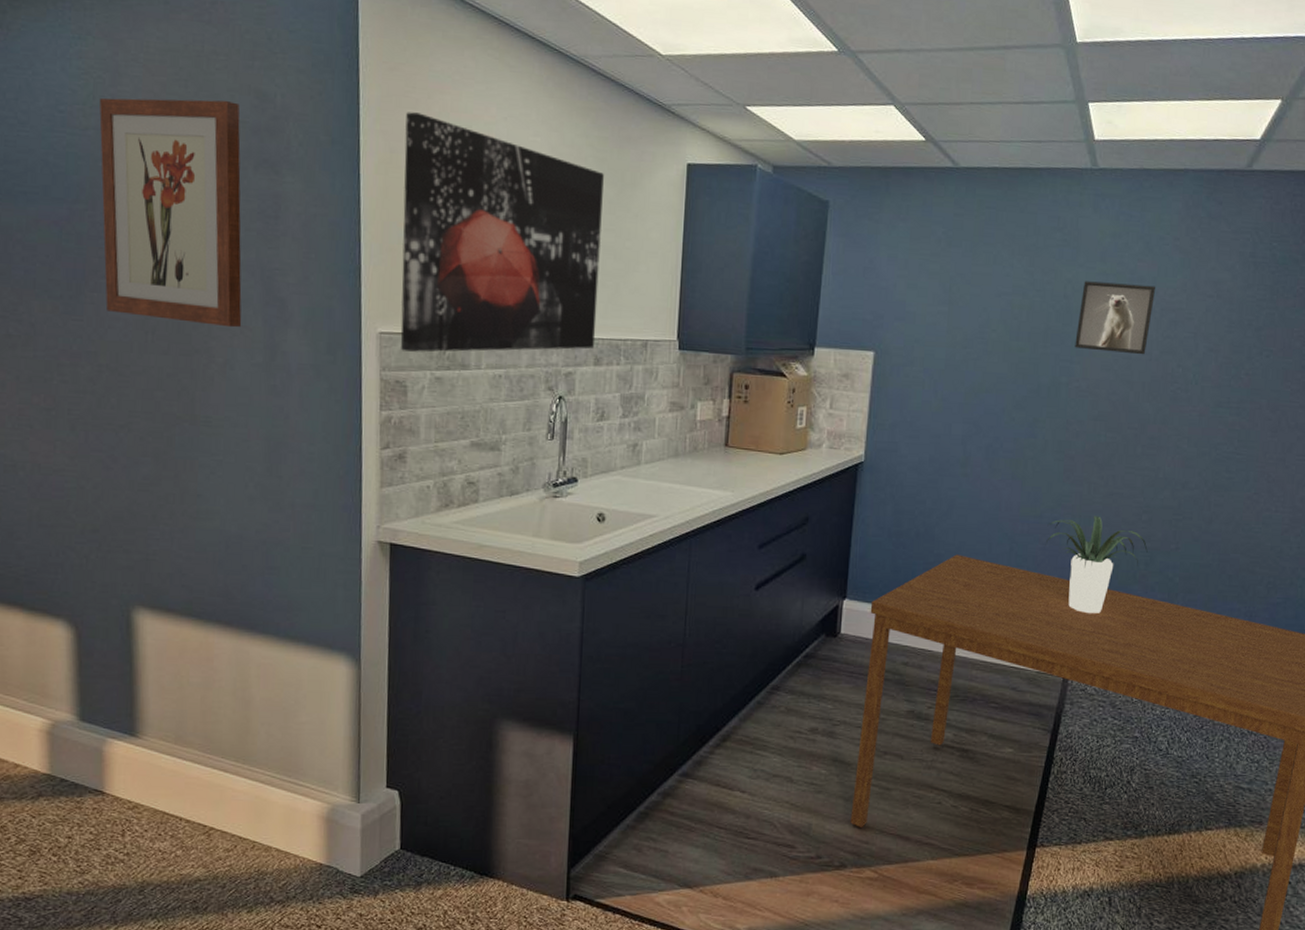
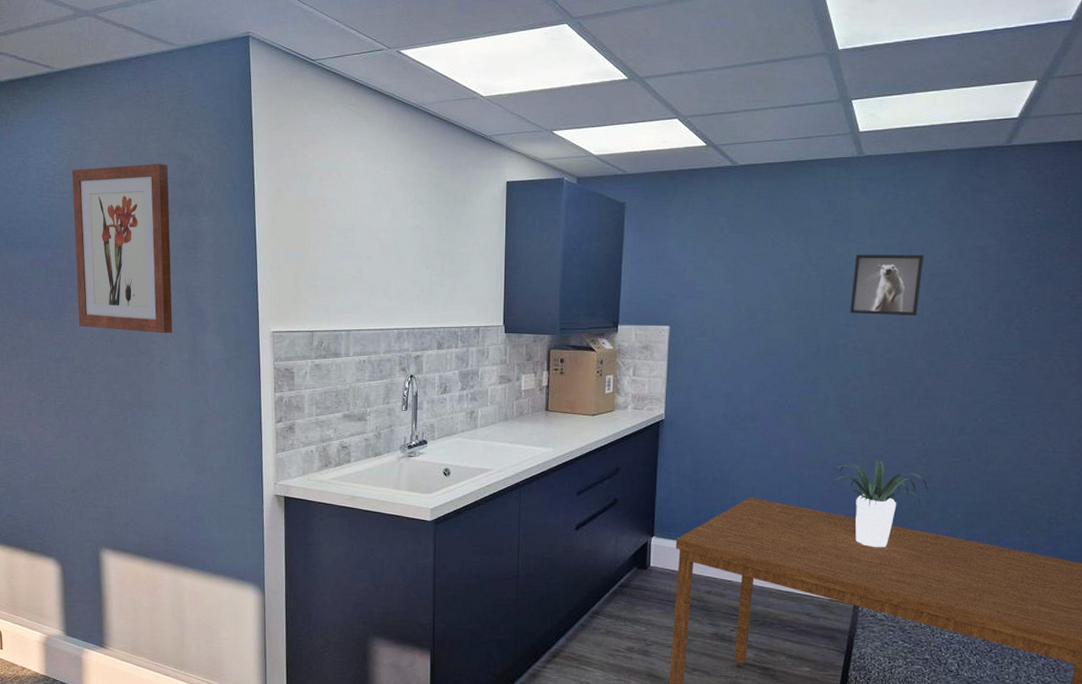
wall art: present [400,112,604,352] -> none [287,160,440,345]

